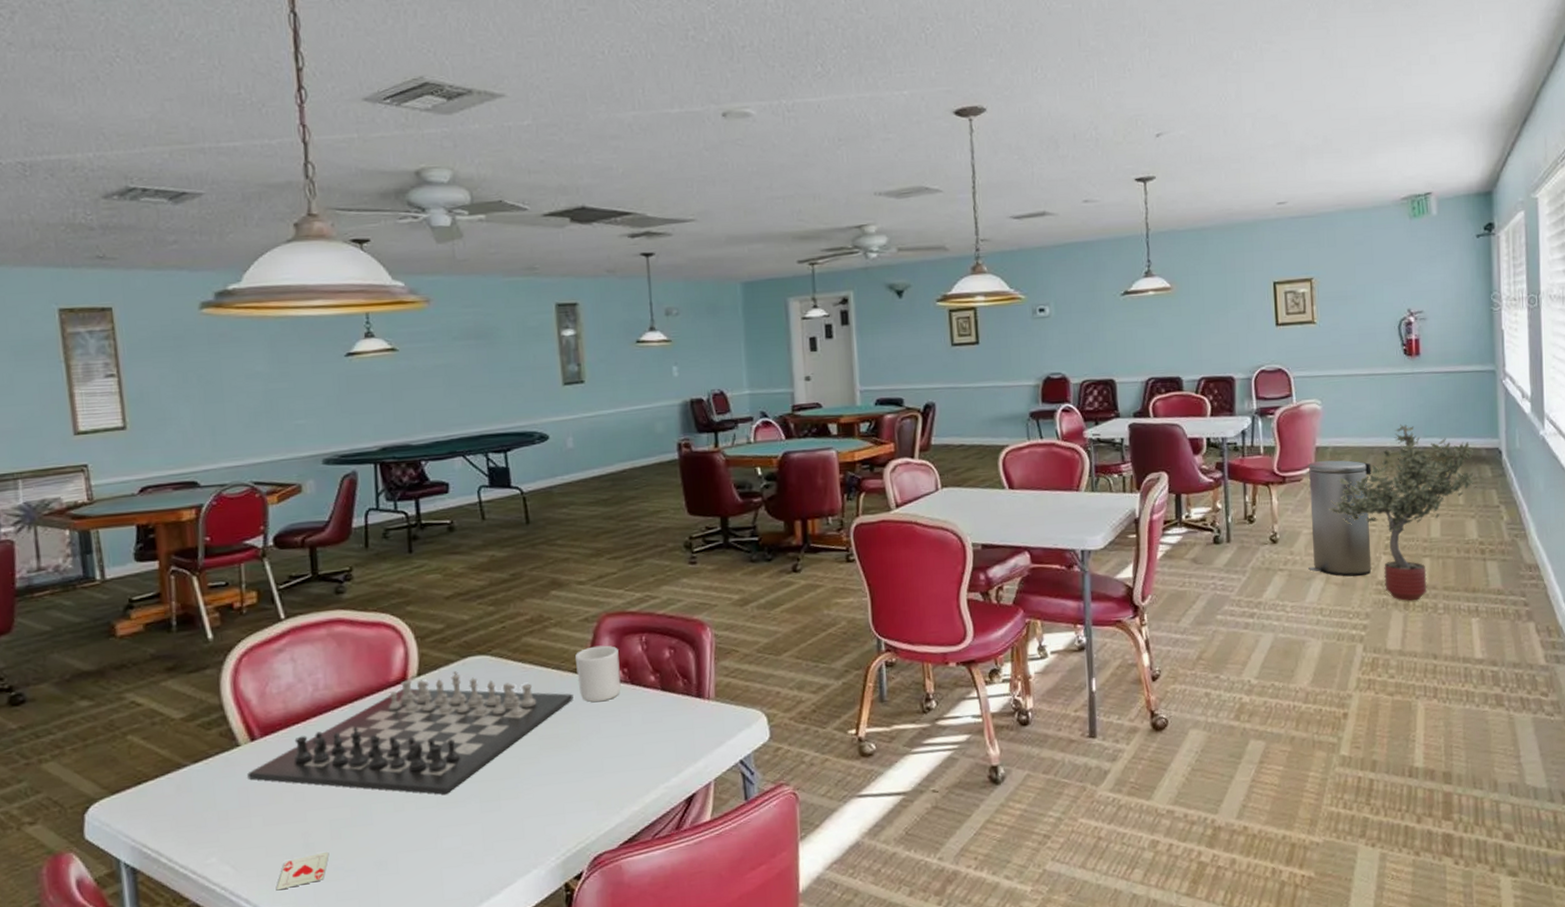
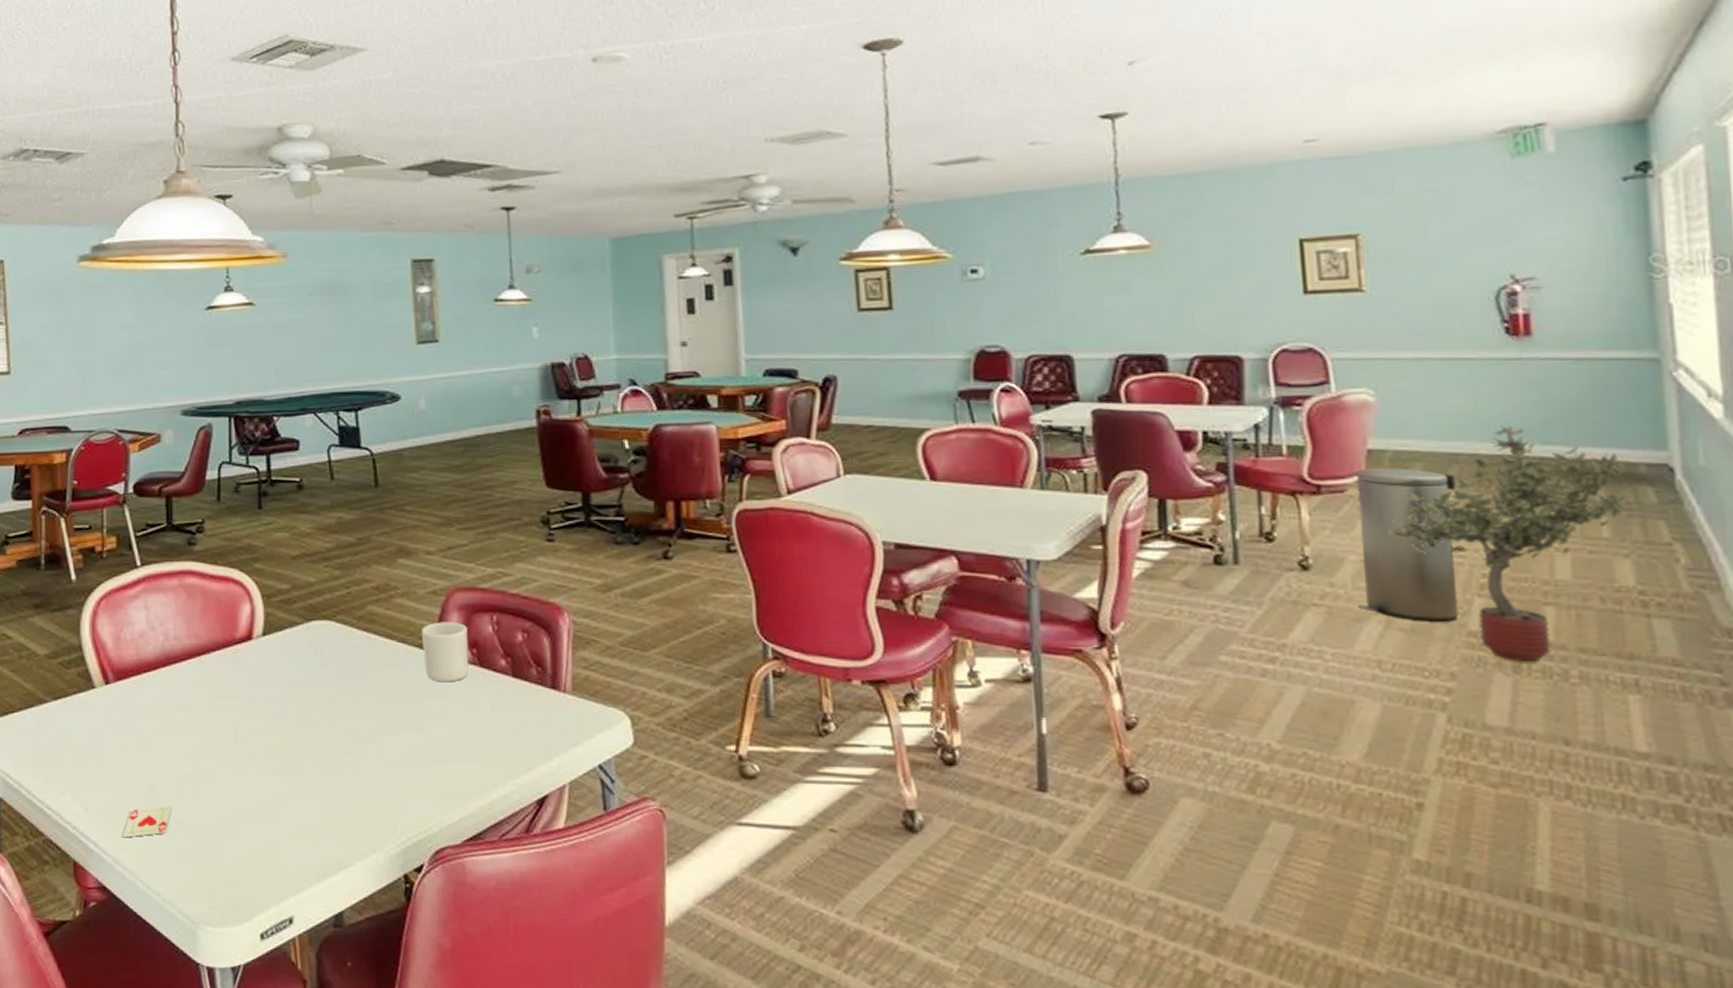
gameboard: present [247,671,574,794] -> none [101,634,419,761]

